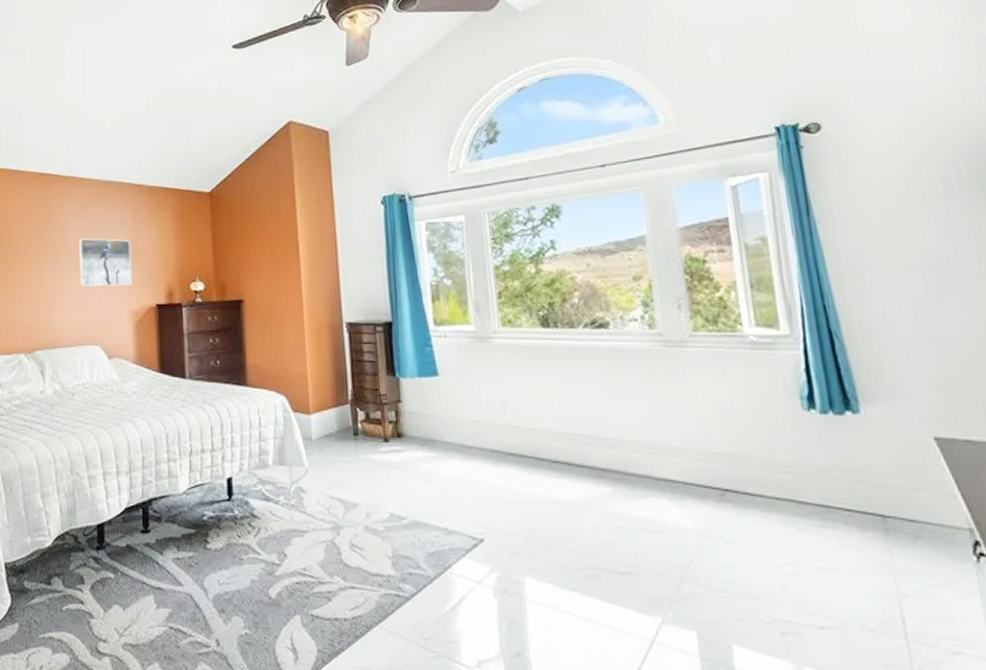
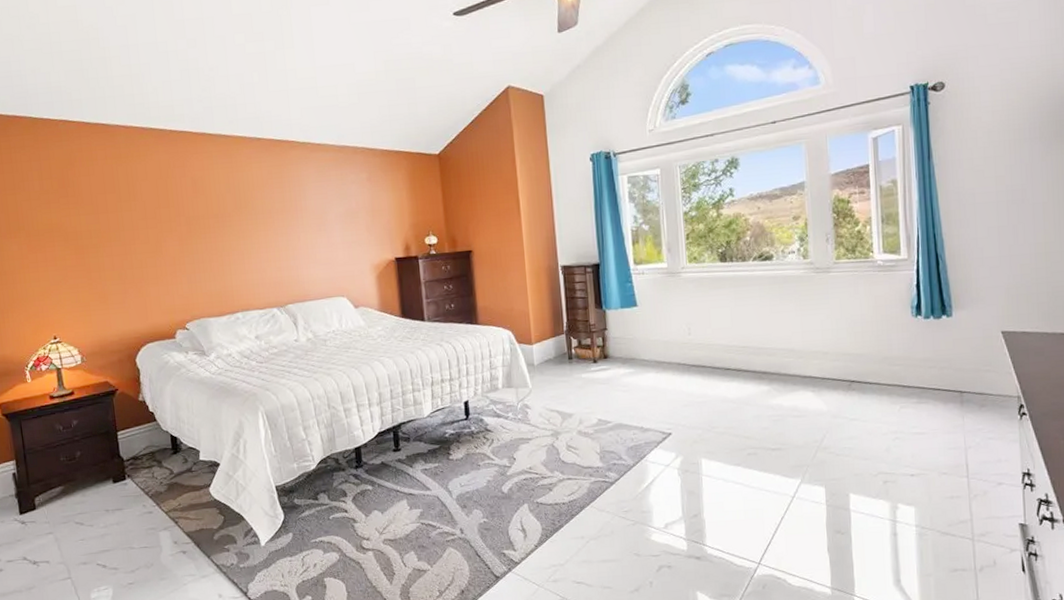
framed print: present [78,238,132,287] -> none [319,200,372,245]

